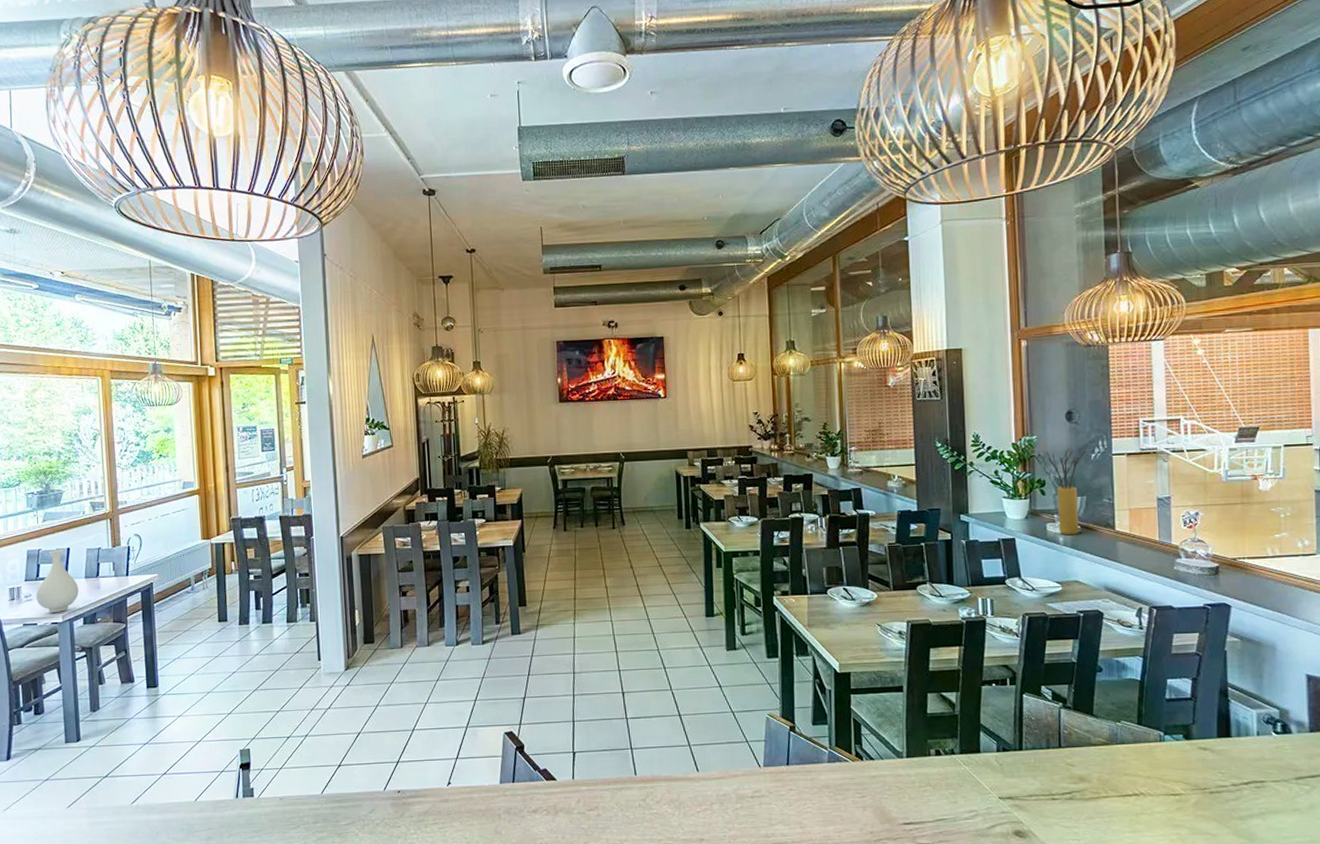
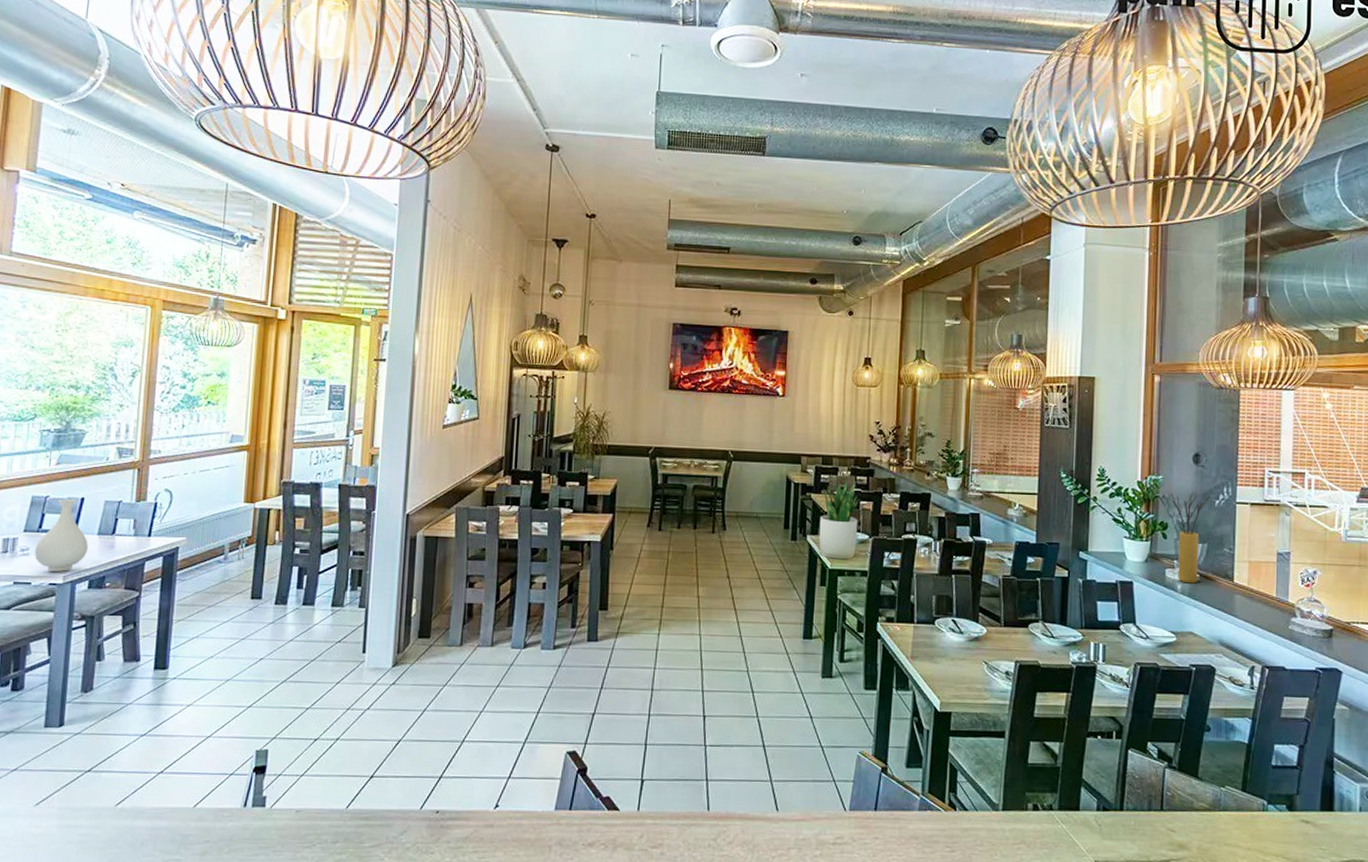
planter: none [710,470,747,543] -> present [819,481,859,560]

